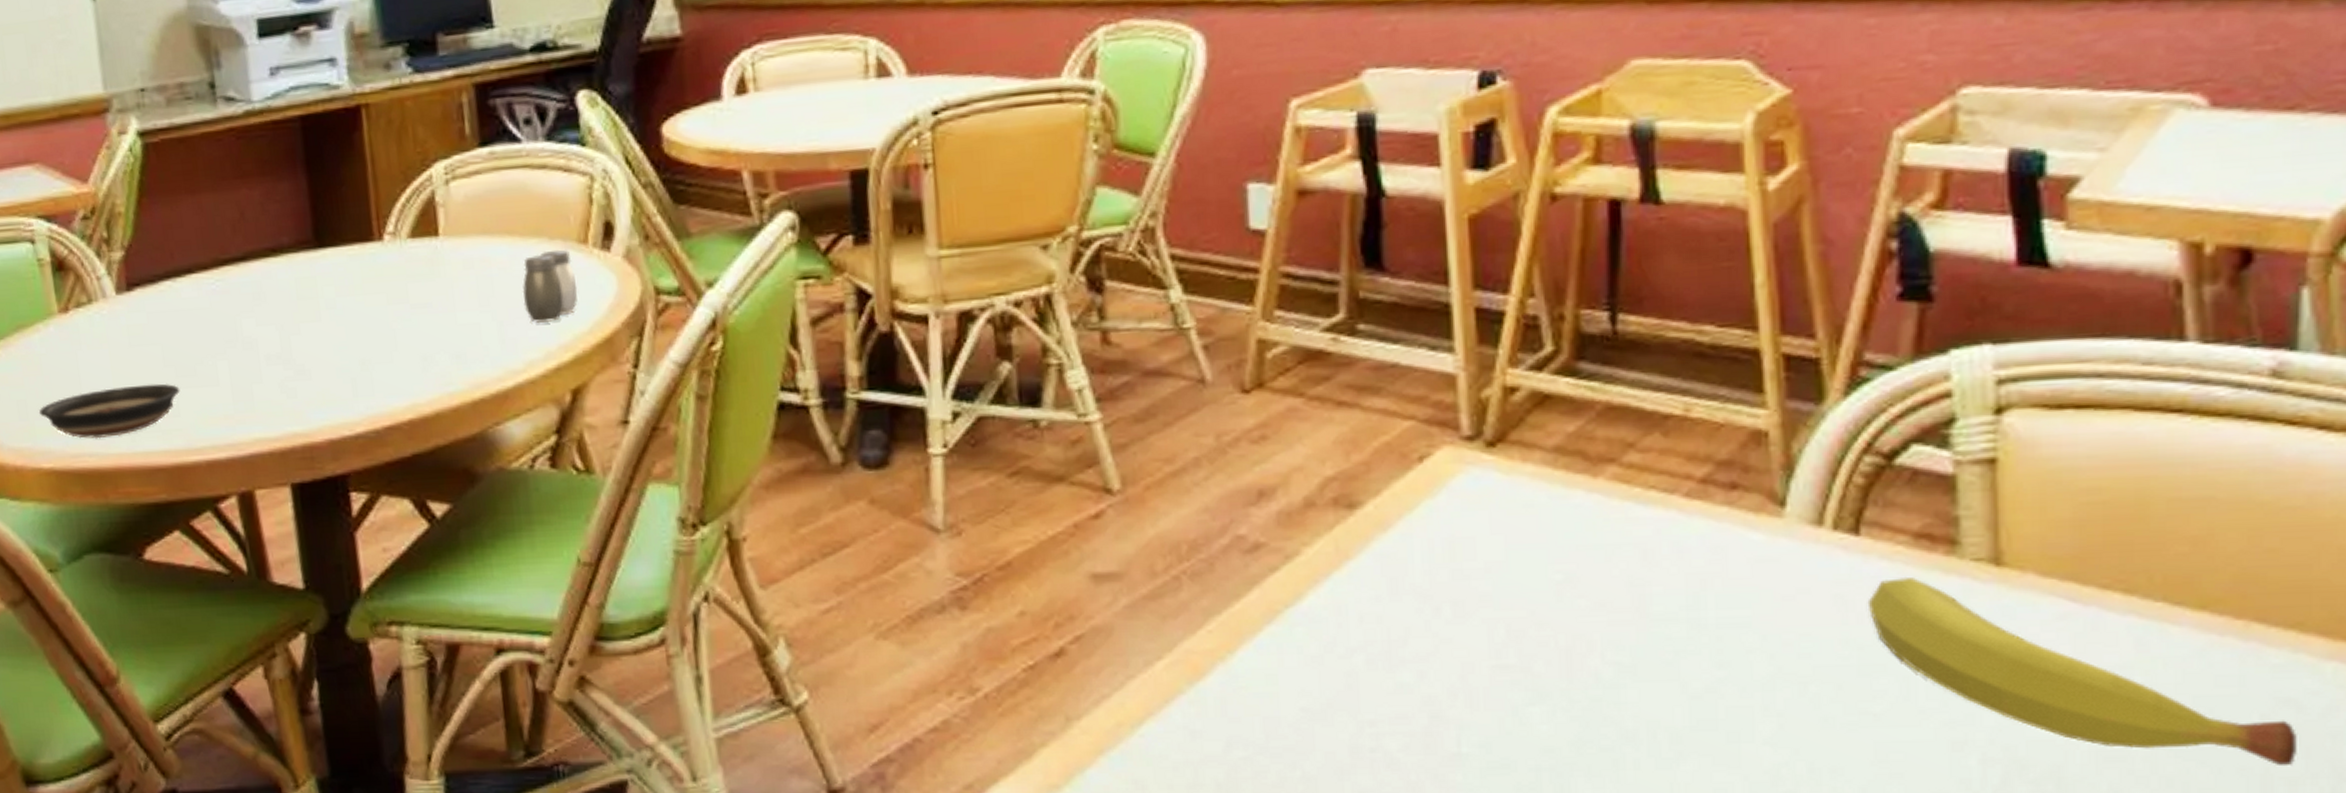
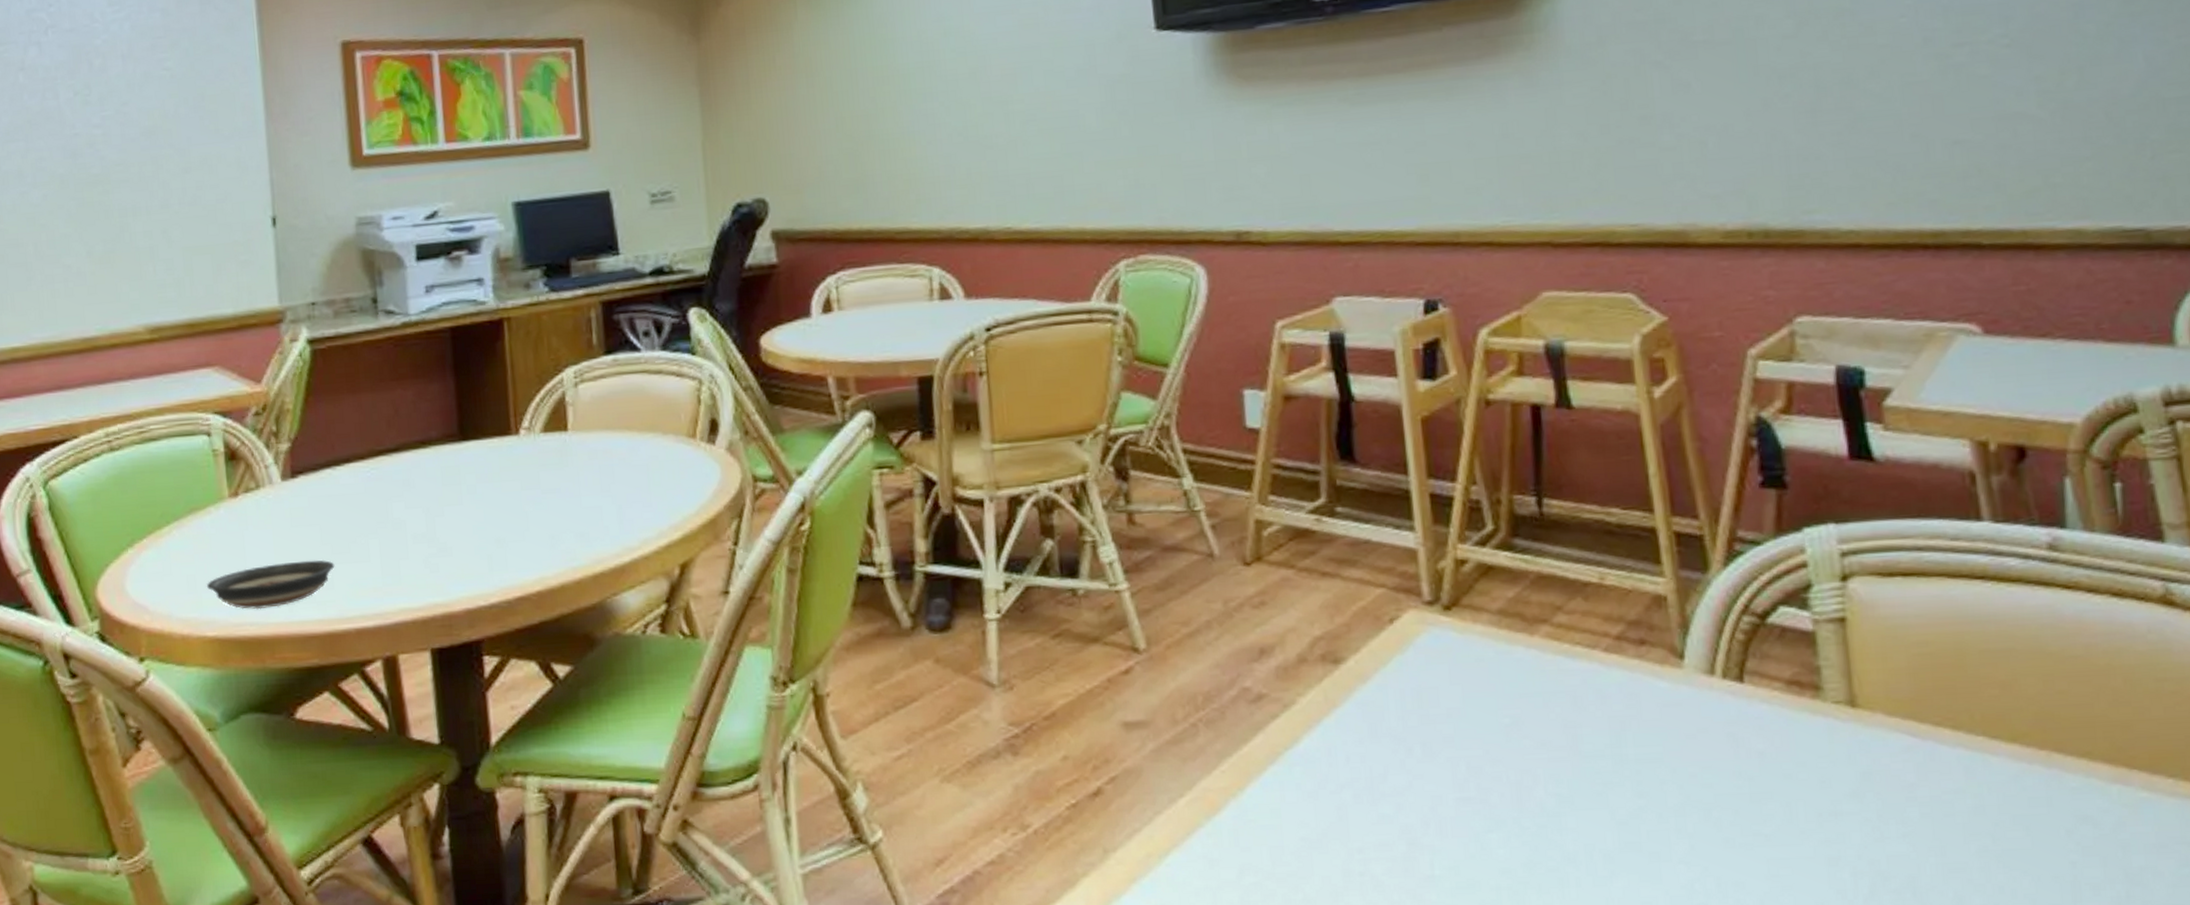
salt and pepper shaker: present [522,249,578,324] -> none [639,442,687,507]
fruit: present [1867,576,2297,767] -> none [1753,717,2097,874]

